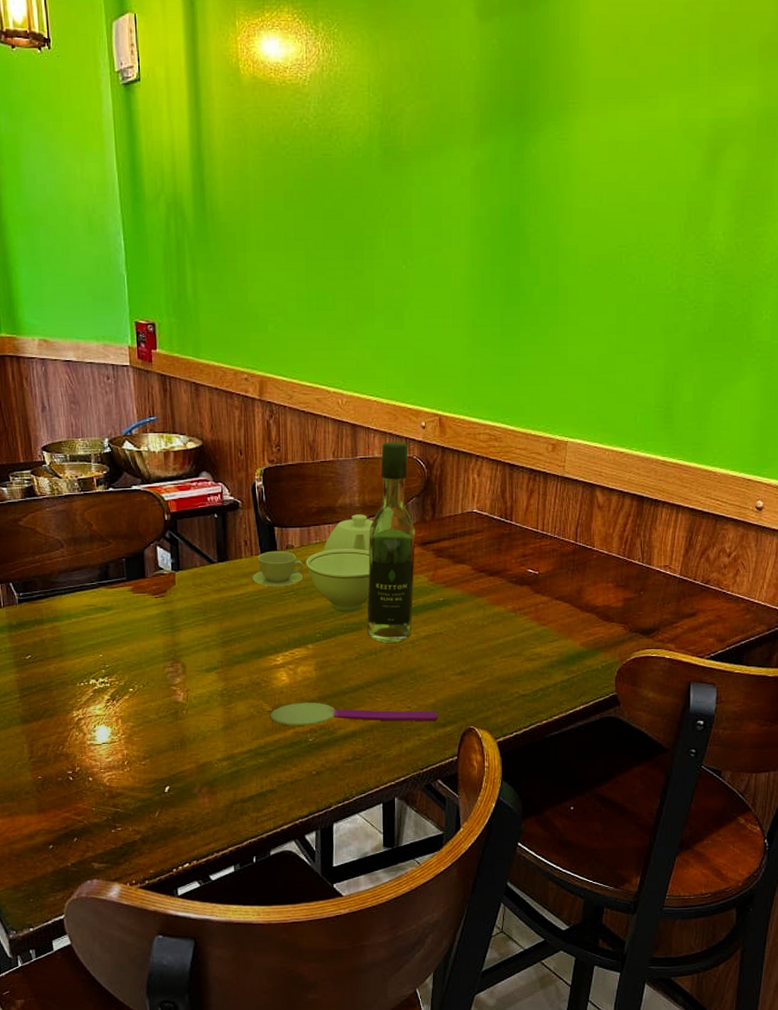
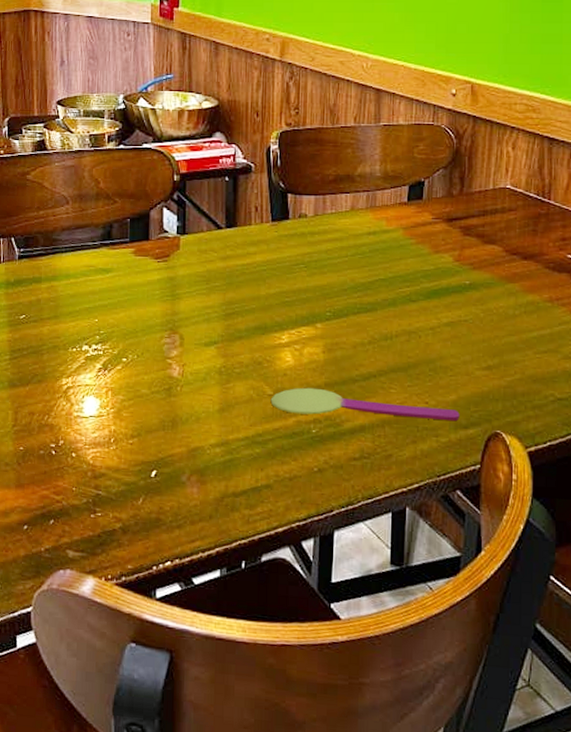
teacup: present [252,550,304,587] -> none [260,219,316,258]
bowl: present [305,549,370,612] -> none [319,220,390,291]
teapot: present [323,514,373,552] -> none [338,184,395,226]
bottle: present [367,441,416,643] -> none [383,108,441,328]

